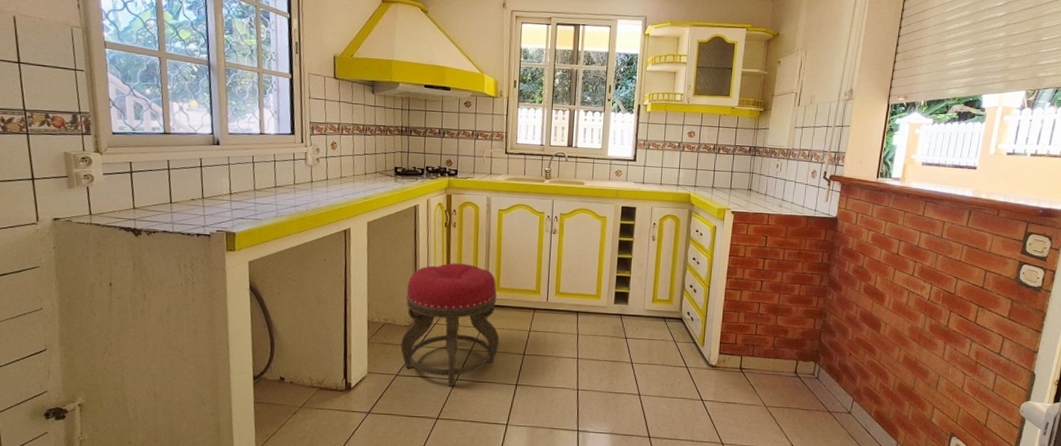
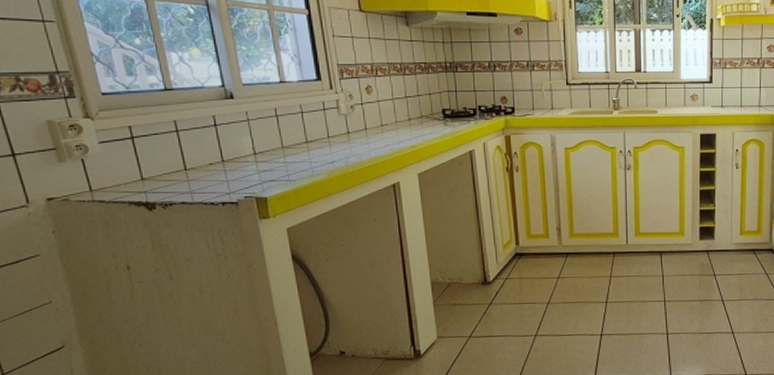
stool: present [400,263,499,386] -> none [471,210,579,343]

